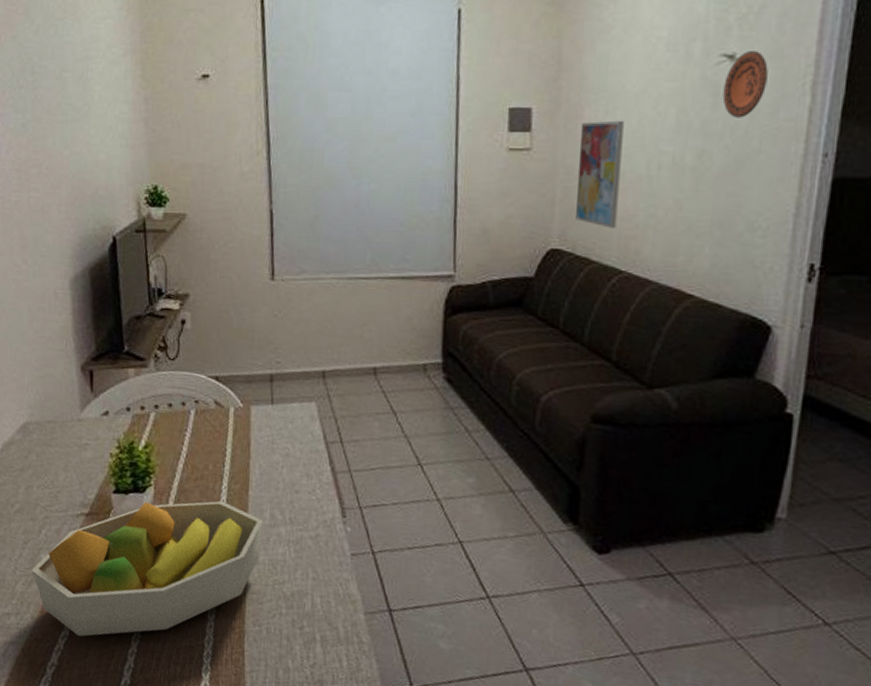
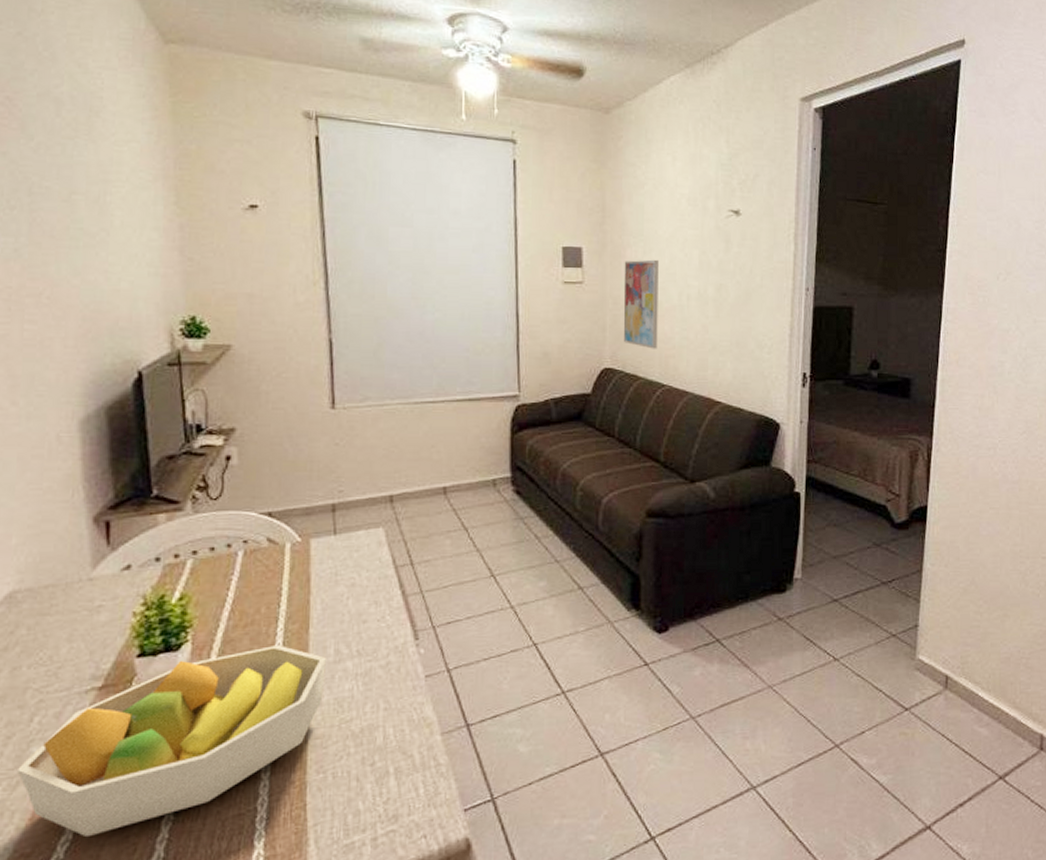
decorative plate: present [722,51,768,118] -> none [732,208,763,260]

